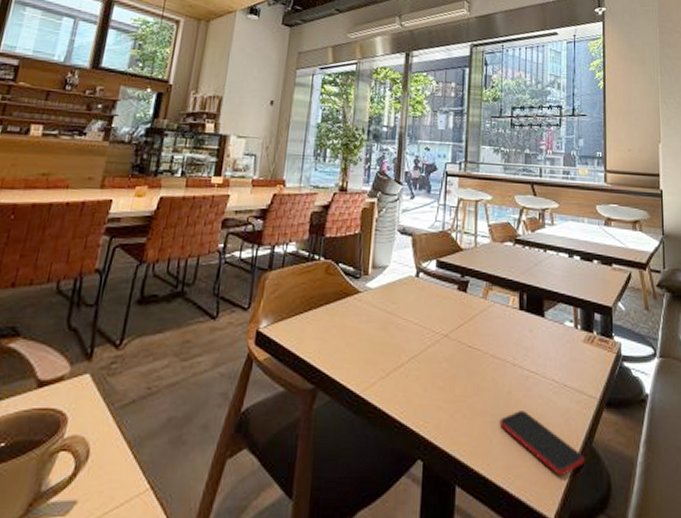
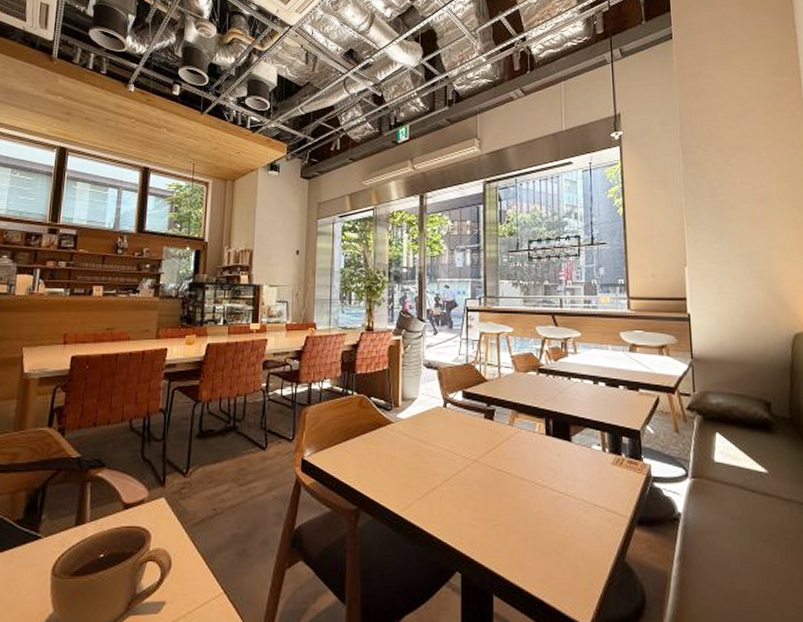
smartphone: present [499,411,584,476] -> none [531,528,617,588]

